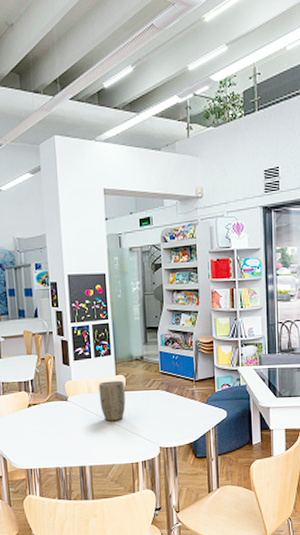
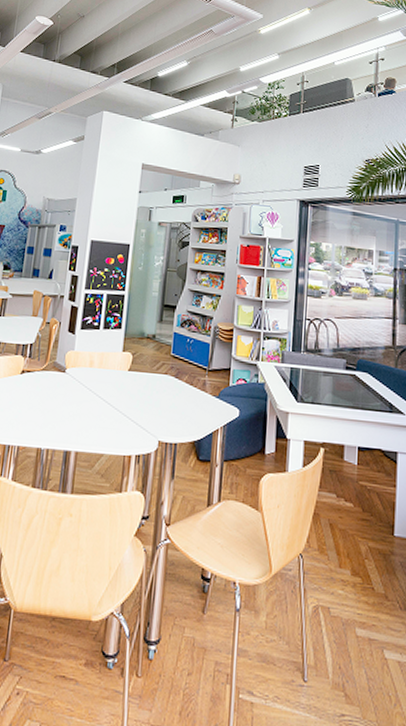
plant pot: present [98,380,126,421] -> none [99,356,131,403]

